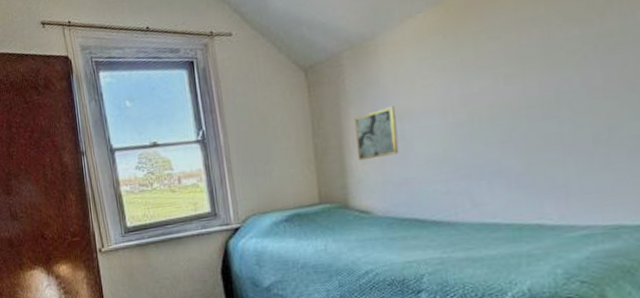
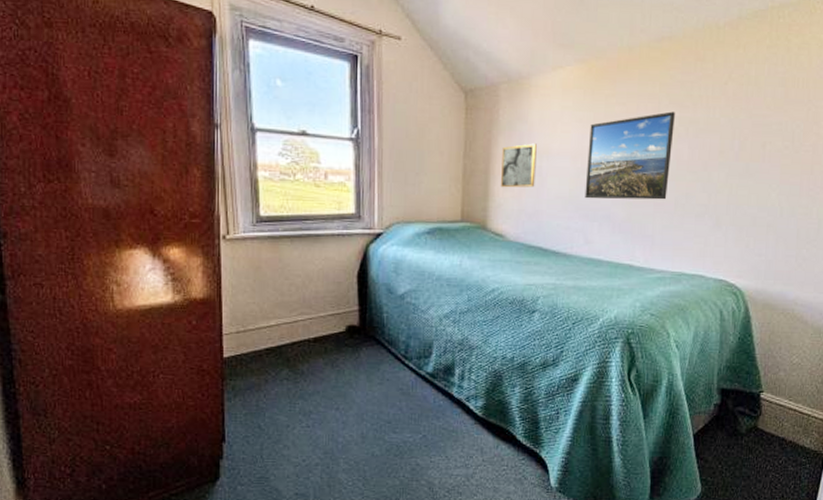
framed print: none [458,30,580,156] -> present [585,111,675,200]

